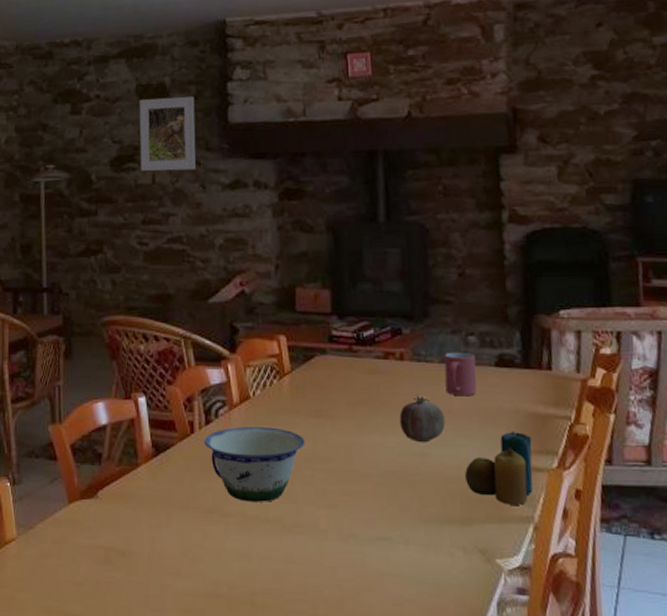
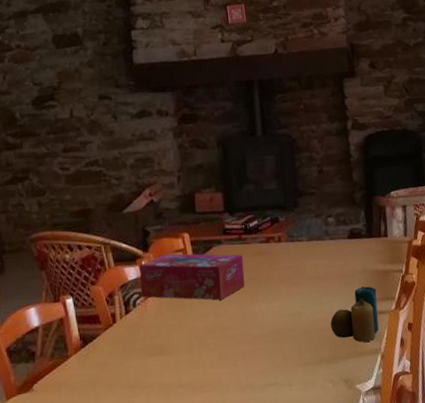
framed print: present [139,97,196,171] -> none [55,43,108,108]
bowl: present [203,427,305,502] -> none [124,308,208,373]
tissue box: none [224,358,354,423] -> present [139,253,245,301]
fruit: present [399,395,445,443] -> none [280,268,315,305]
mug: present [444,352,477,397] -> none [310,230,336,265]

